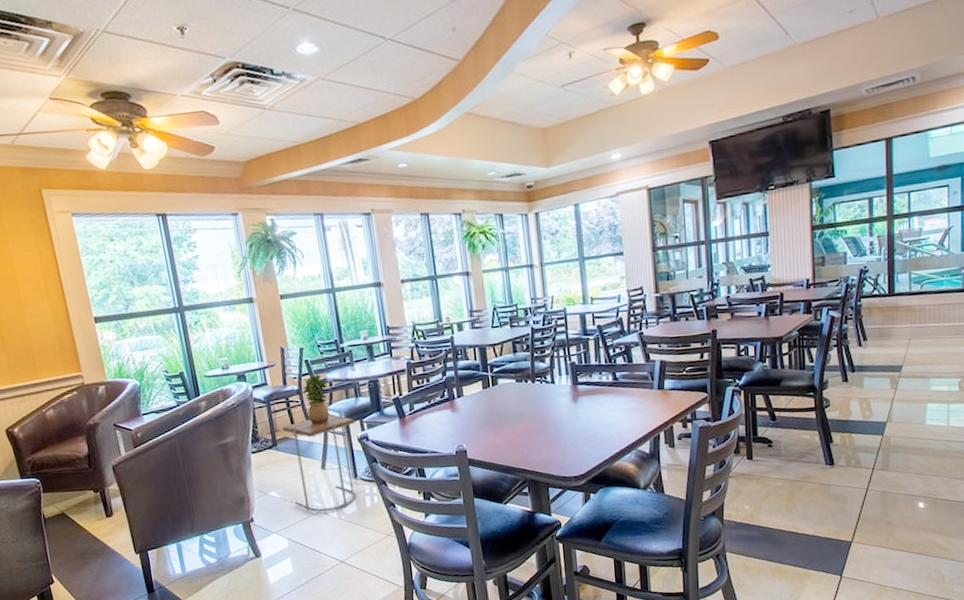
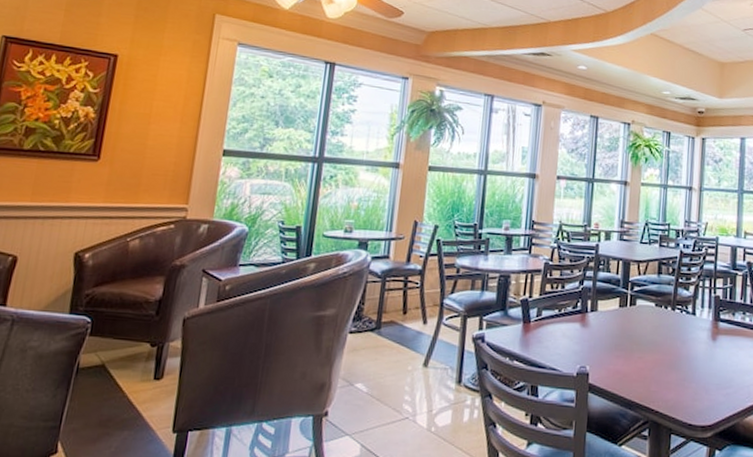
side table: present [282,413,357,512] -> none [382,305,475,419]
potted plant: present [302,374,330,427] -> none [423,256,455,316]

